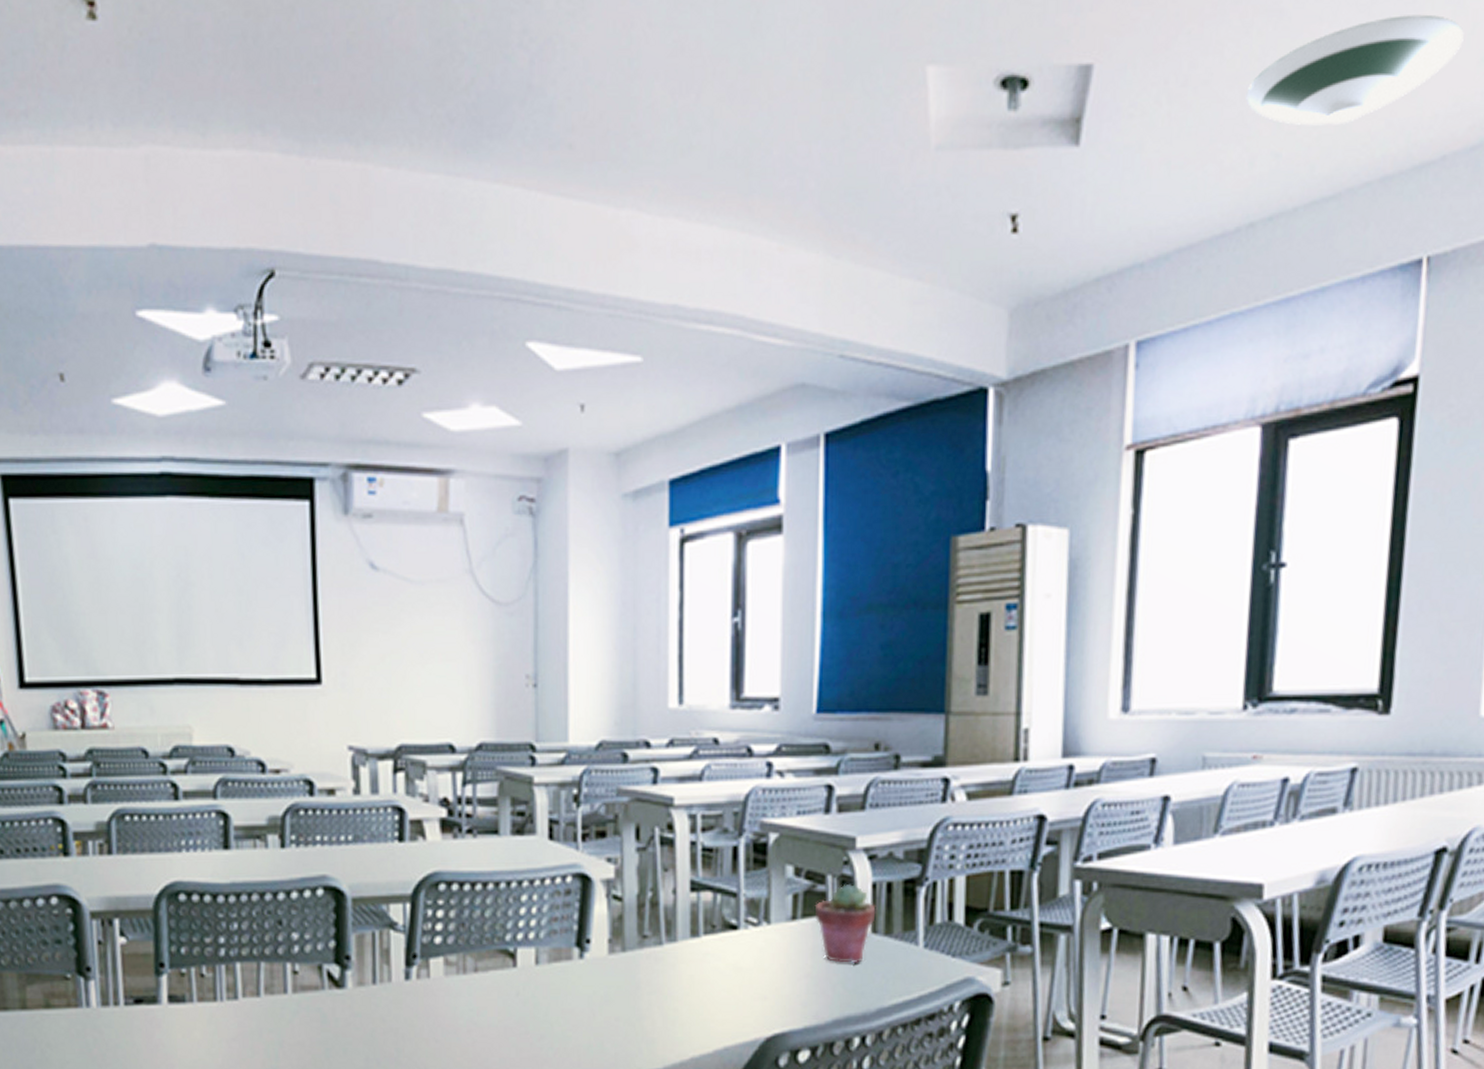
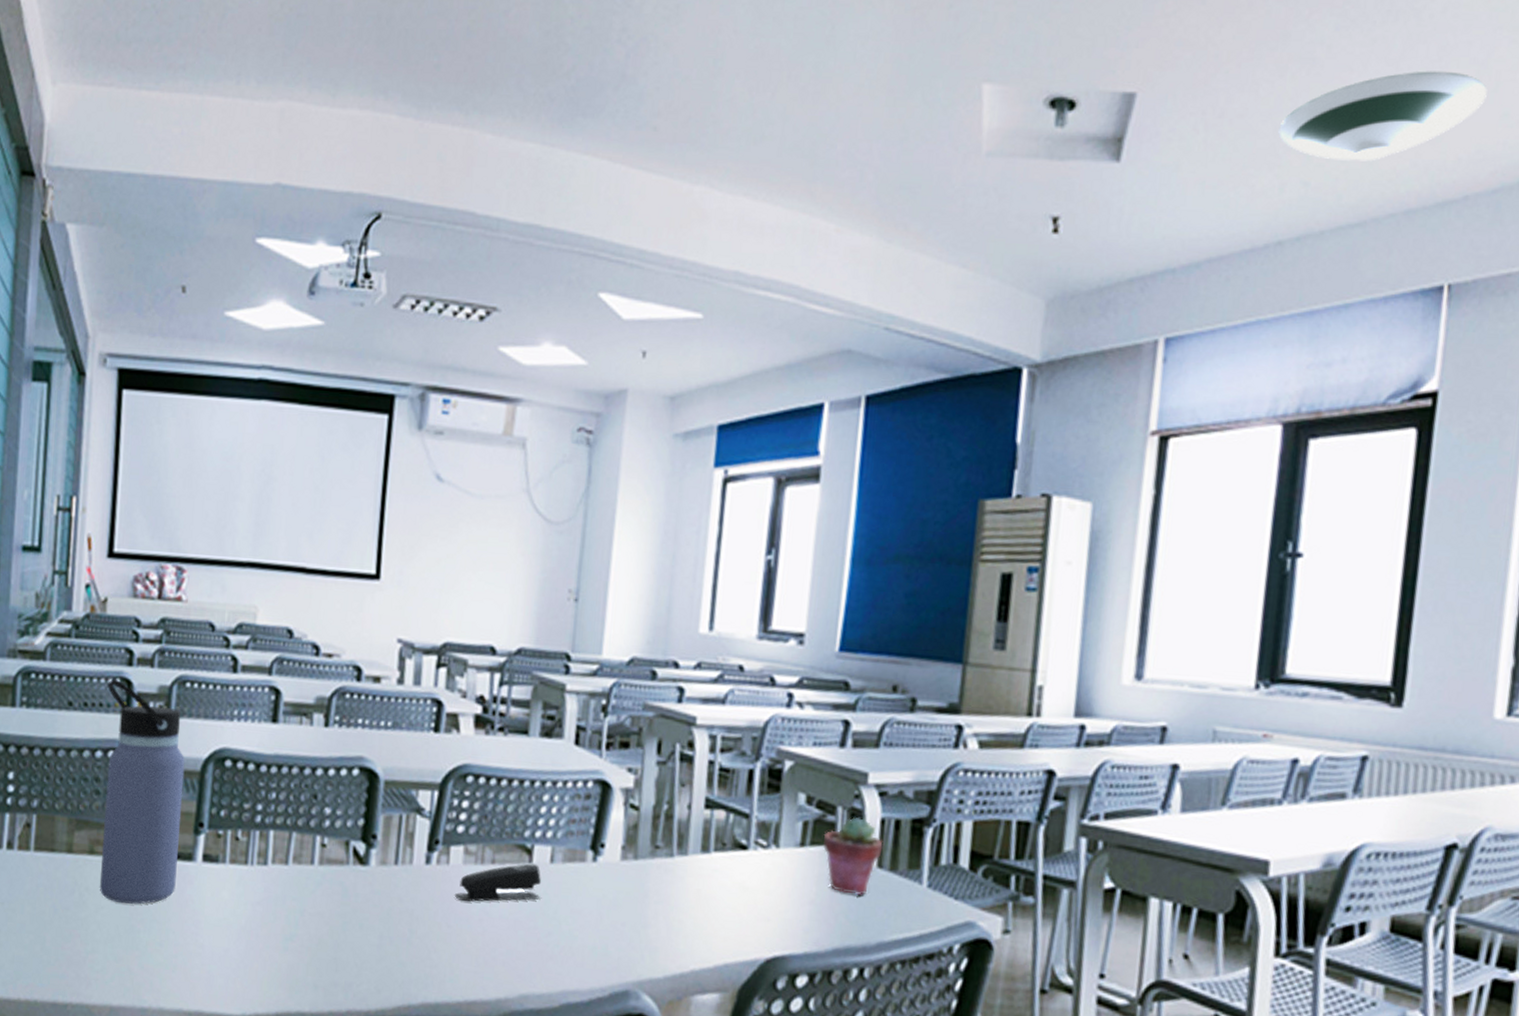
water bottle: none [39,820,143,1055] -> present [99,678,185,904]
stapler: none [438,968,530,1014] -> present [454,863,542,902]

